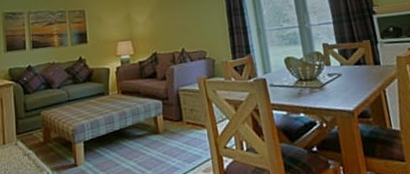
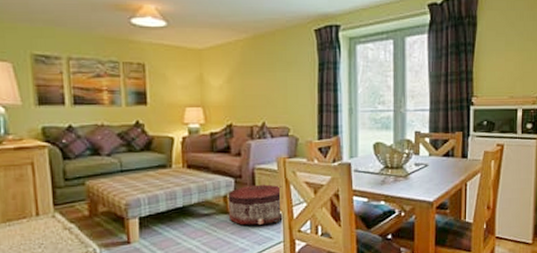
pouf: none [157,104,210,145] -> present [227,184,284,226]

